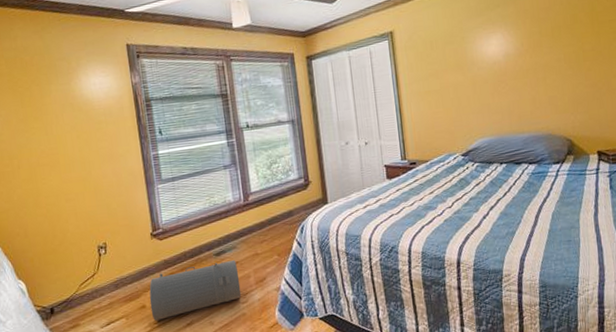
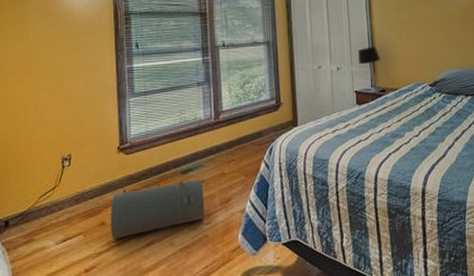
table lamp: none [386,118,413,166] -> present [358,46,382,93]

